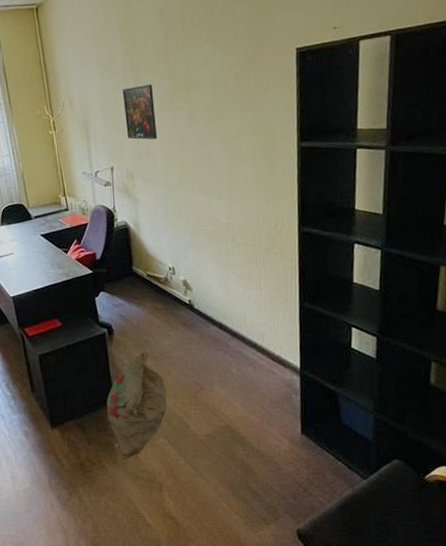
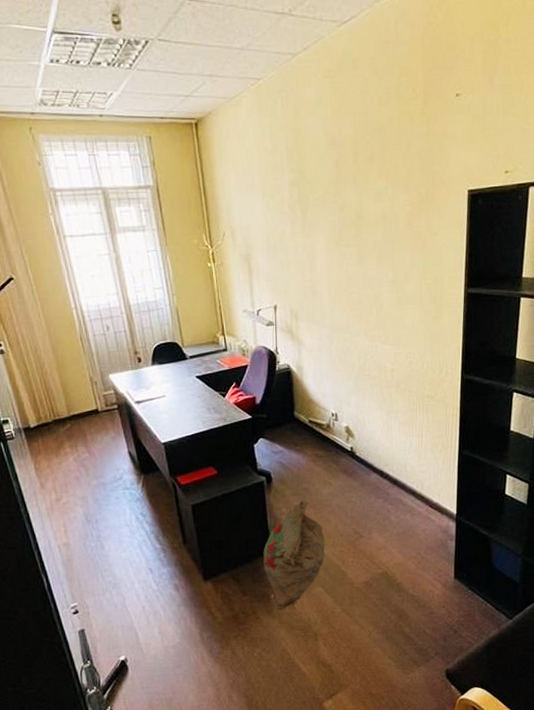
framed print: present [122,84,158,140] -> none [289,218,325,279]

